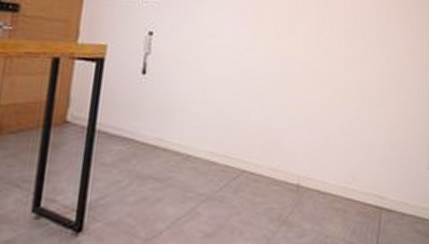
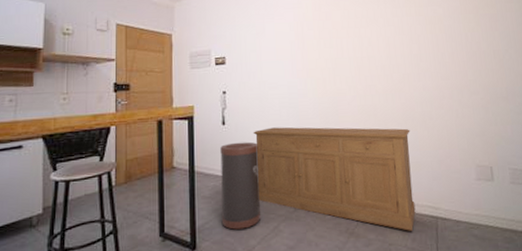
trash can: none [122,98,186,209] -> present [220,142,260,230]
sideboard: none [175,84,366,222] -> present [253,127,416,231]

